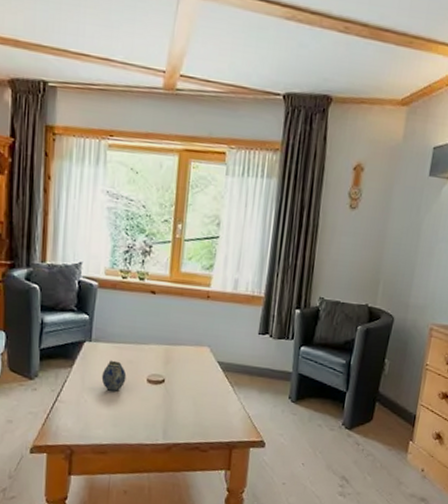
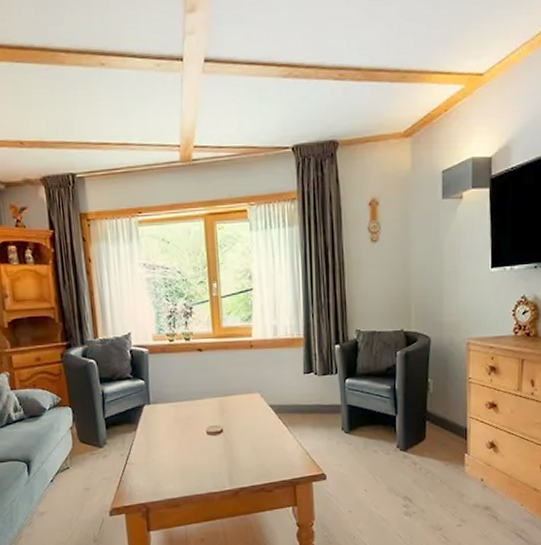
teapot: present [101,360,127,391] -> none [164,419,187,447]

